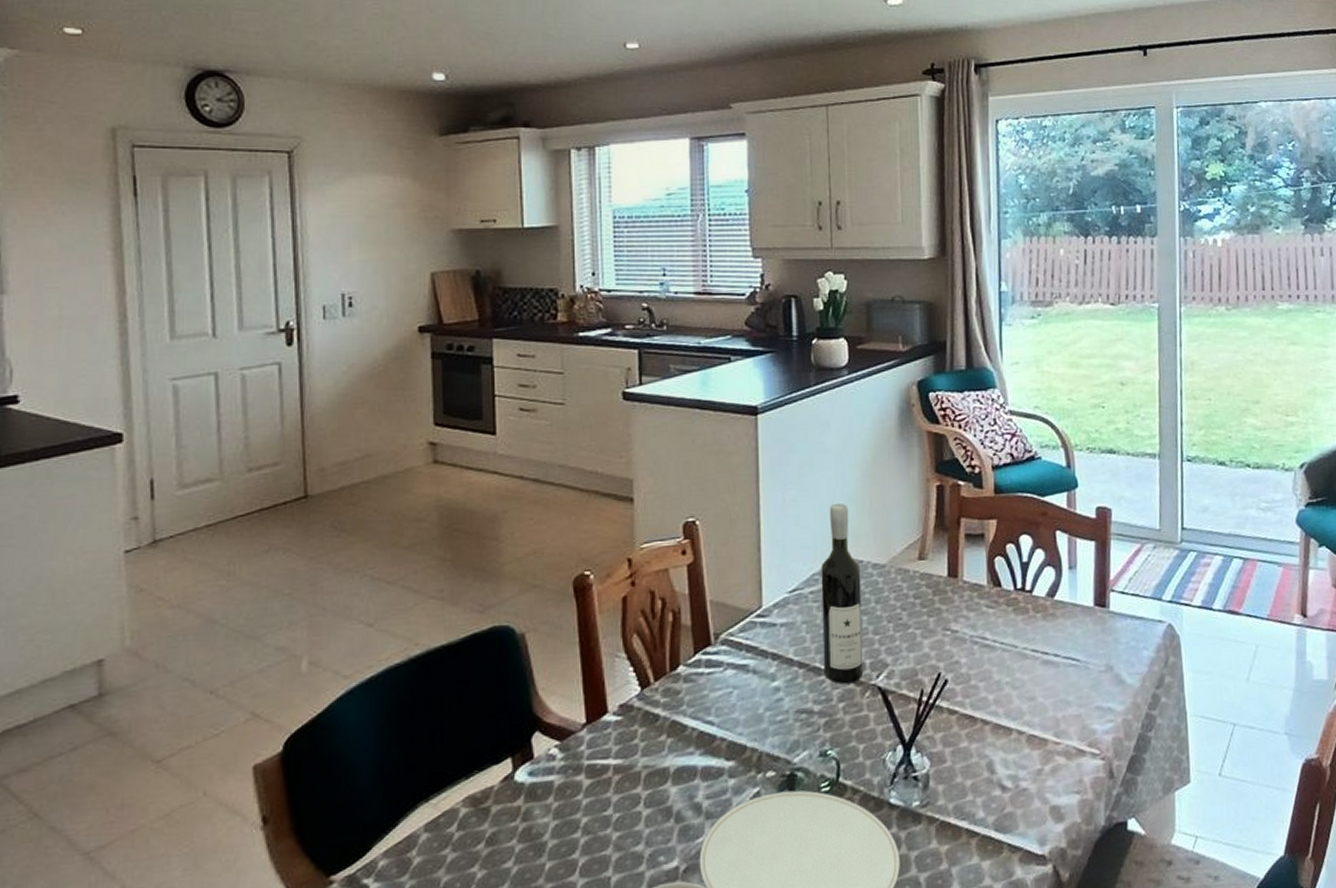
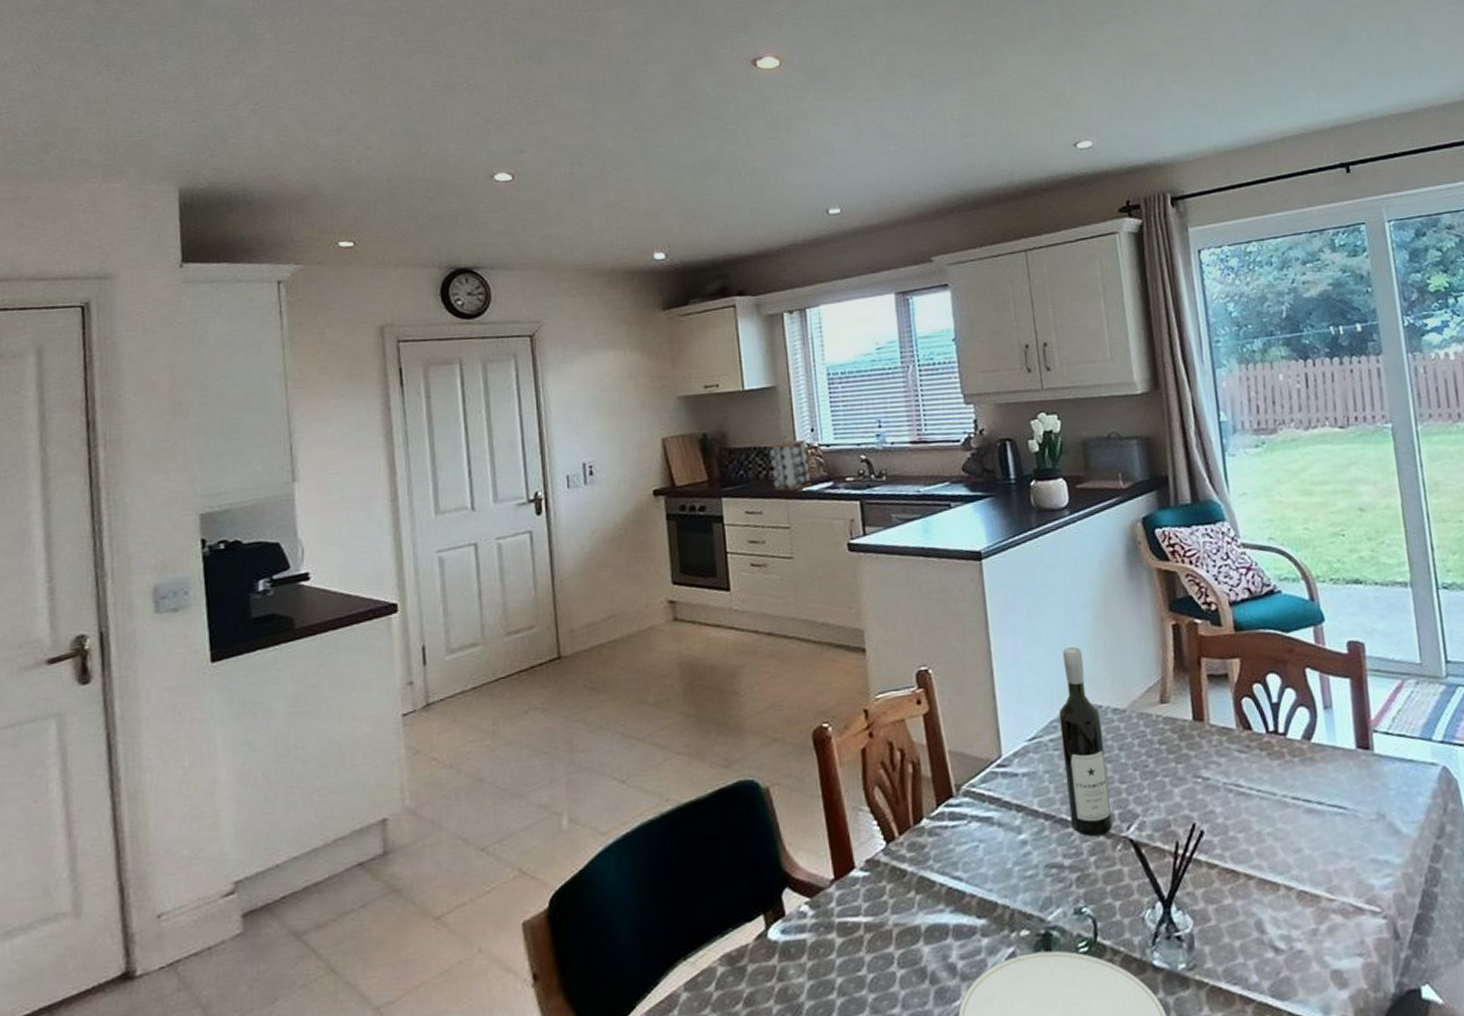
spice rack: none [546,277,589,336] -> present [768,434,812,492]

